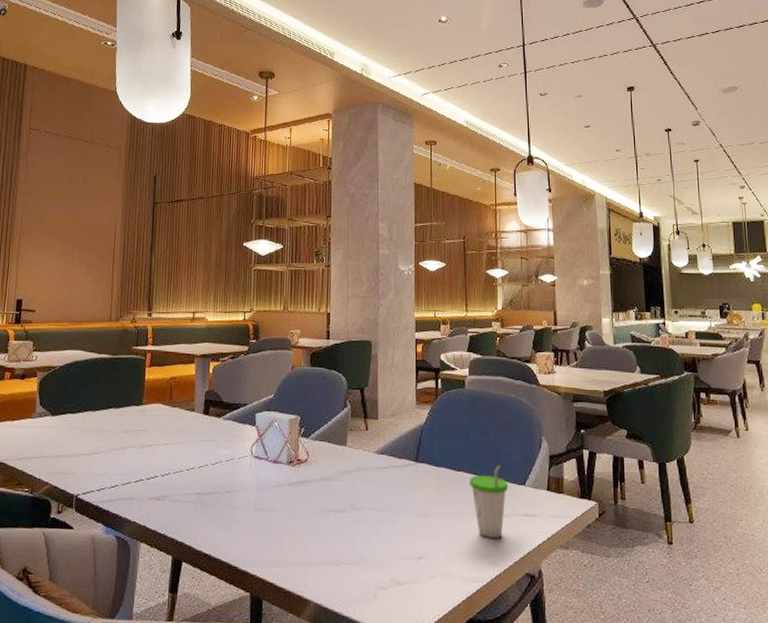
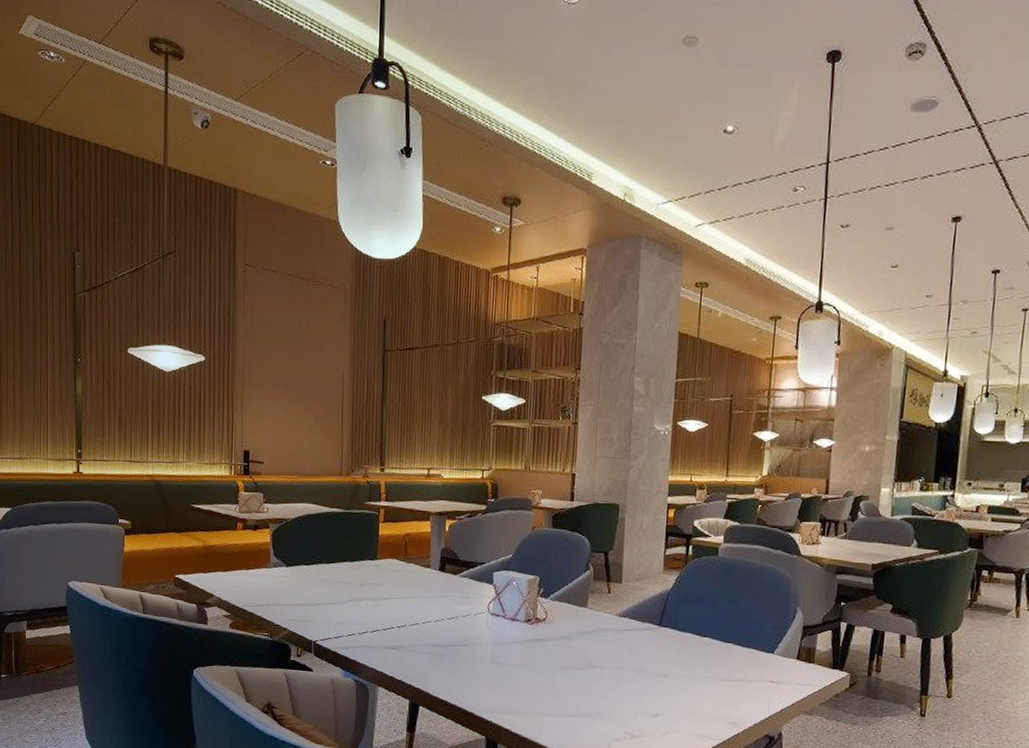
cup: present [470,464,509,539] -> none [714,632,756,702]

